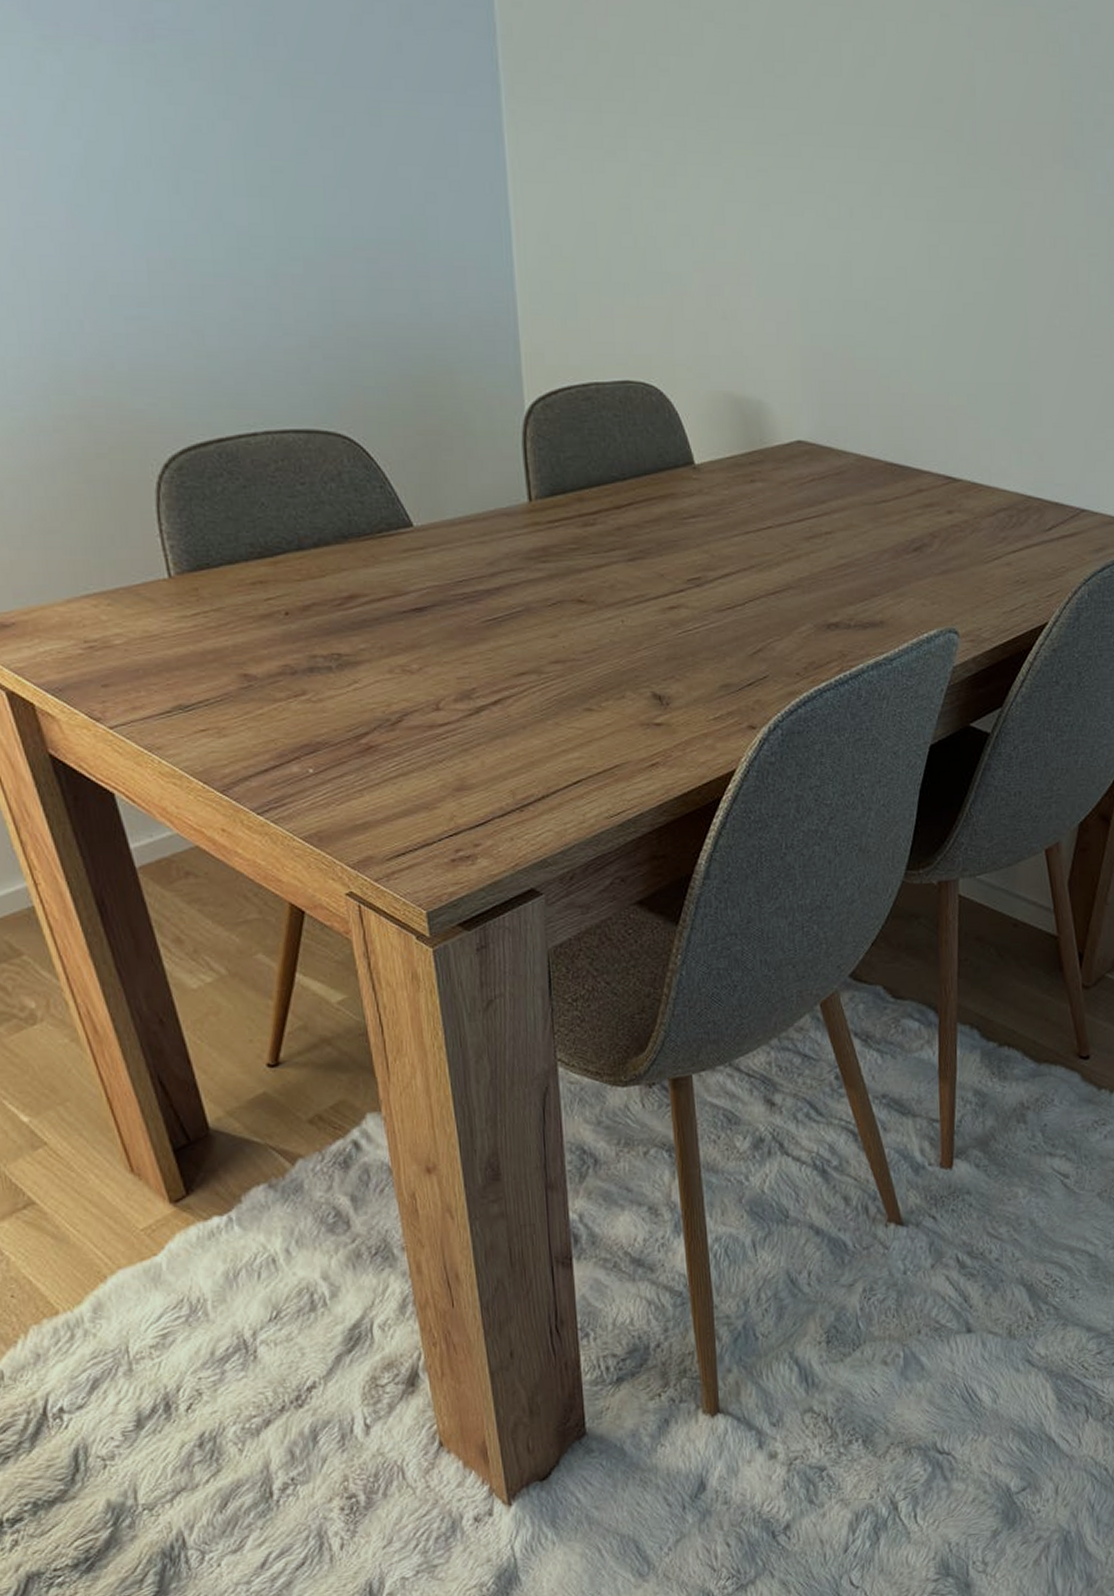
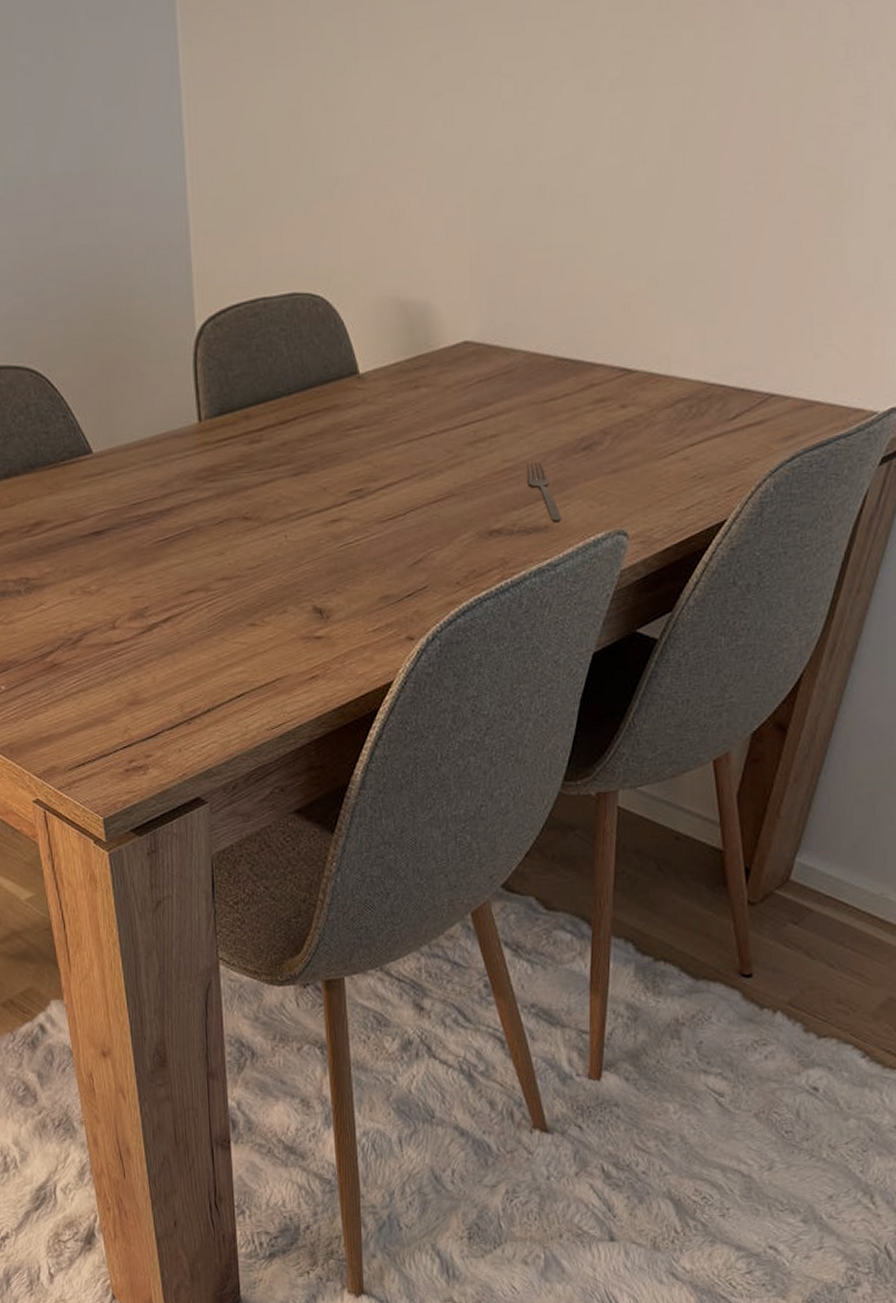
fork: none [861,560,896,619] -> present [527,462,561,523]

